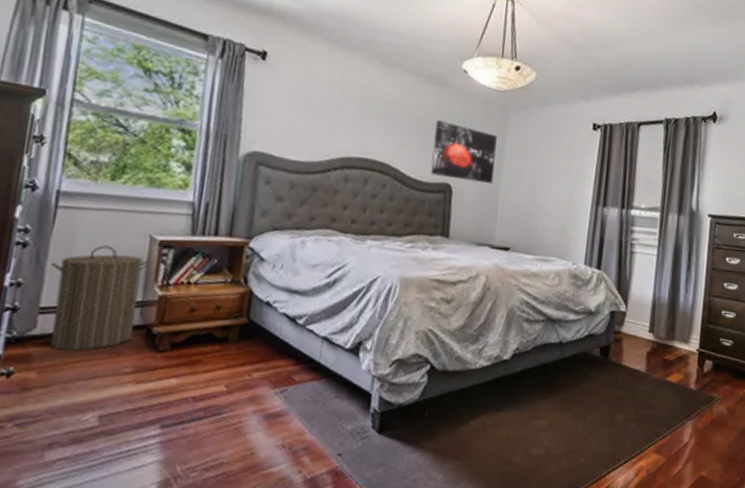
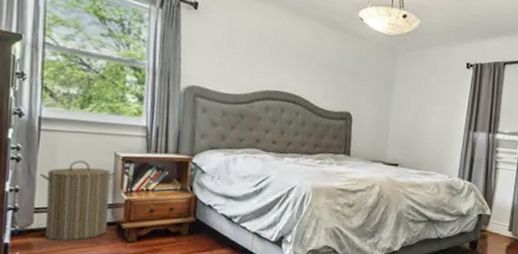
wall art: present [430,120,497,183] -> none [334,60,388,112]

